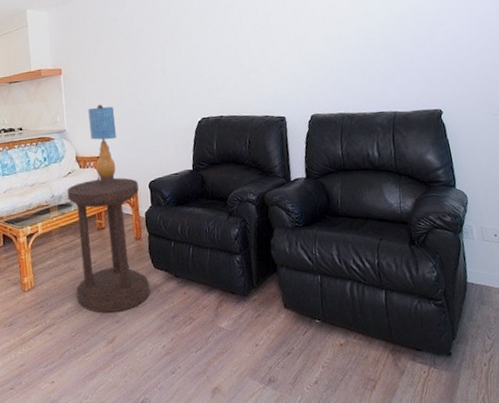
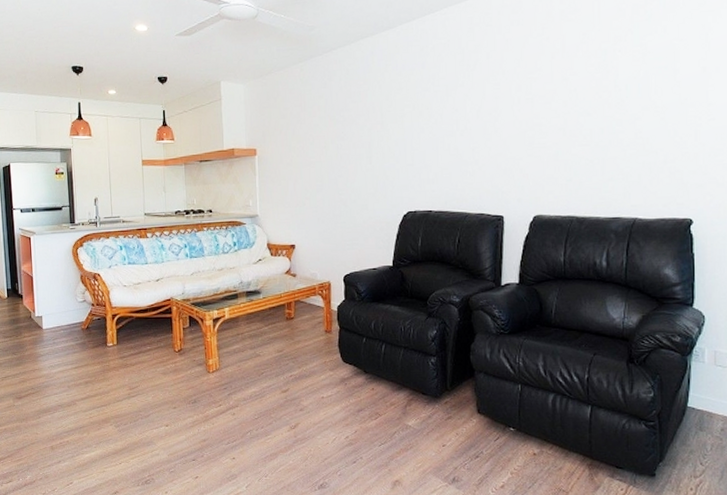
side table: present [67,177,150,313] -> none [256,268,337,400]
table lamp: present [88,104,116,184] -> none [283,190,312,273]

